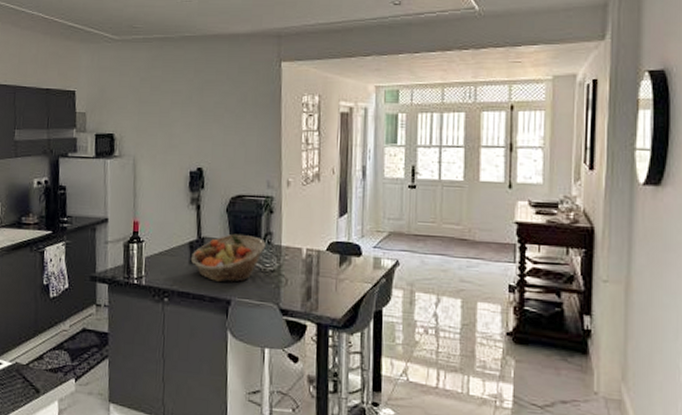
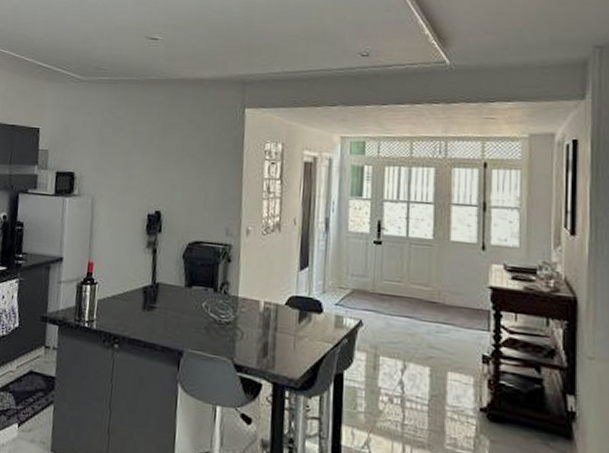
fruit basket: present [190,233,266,283] -> none [143,281,222,333]

